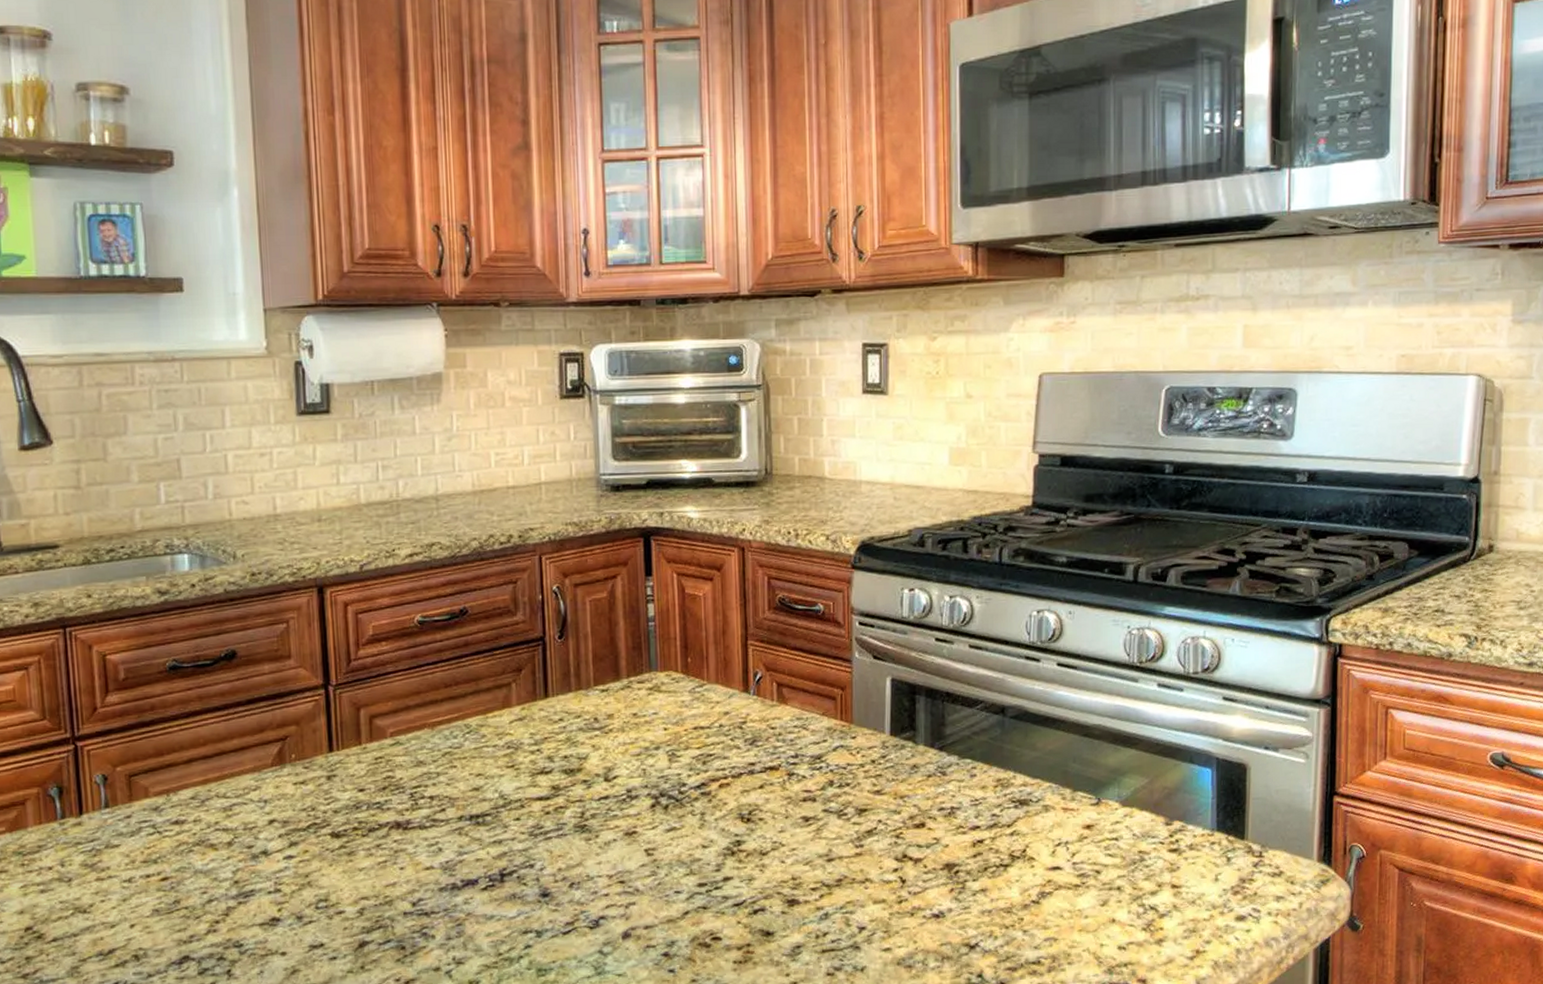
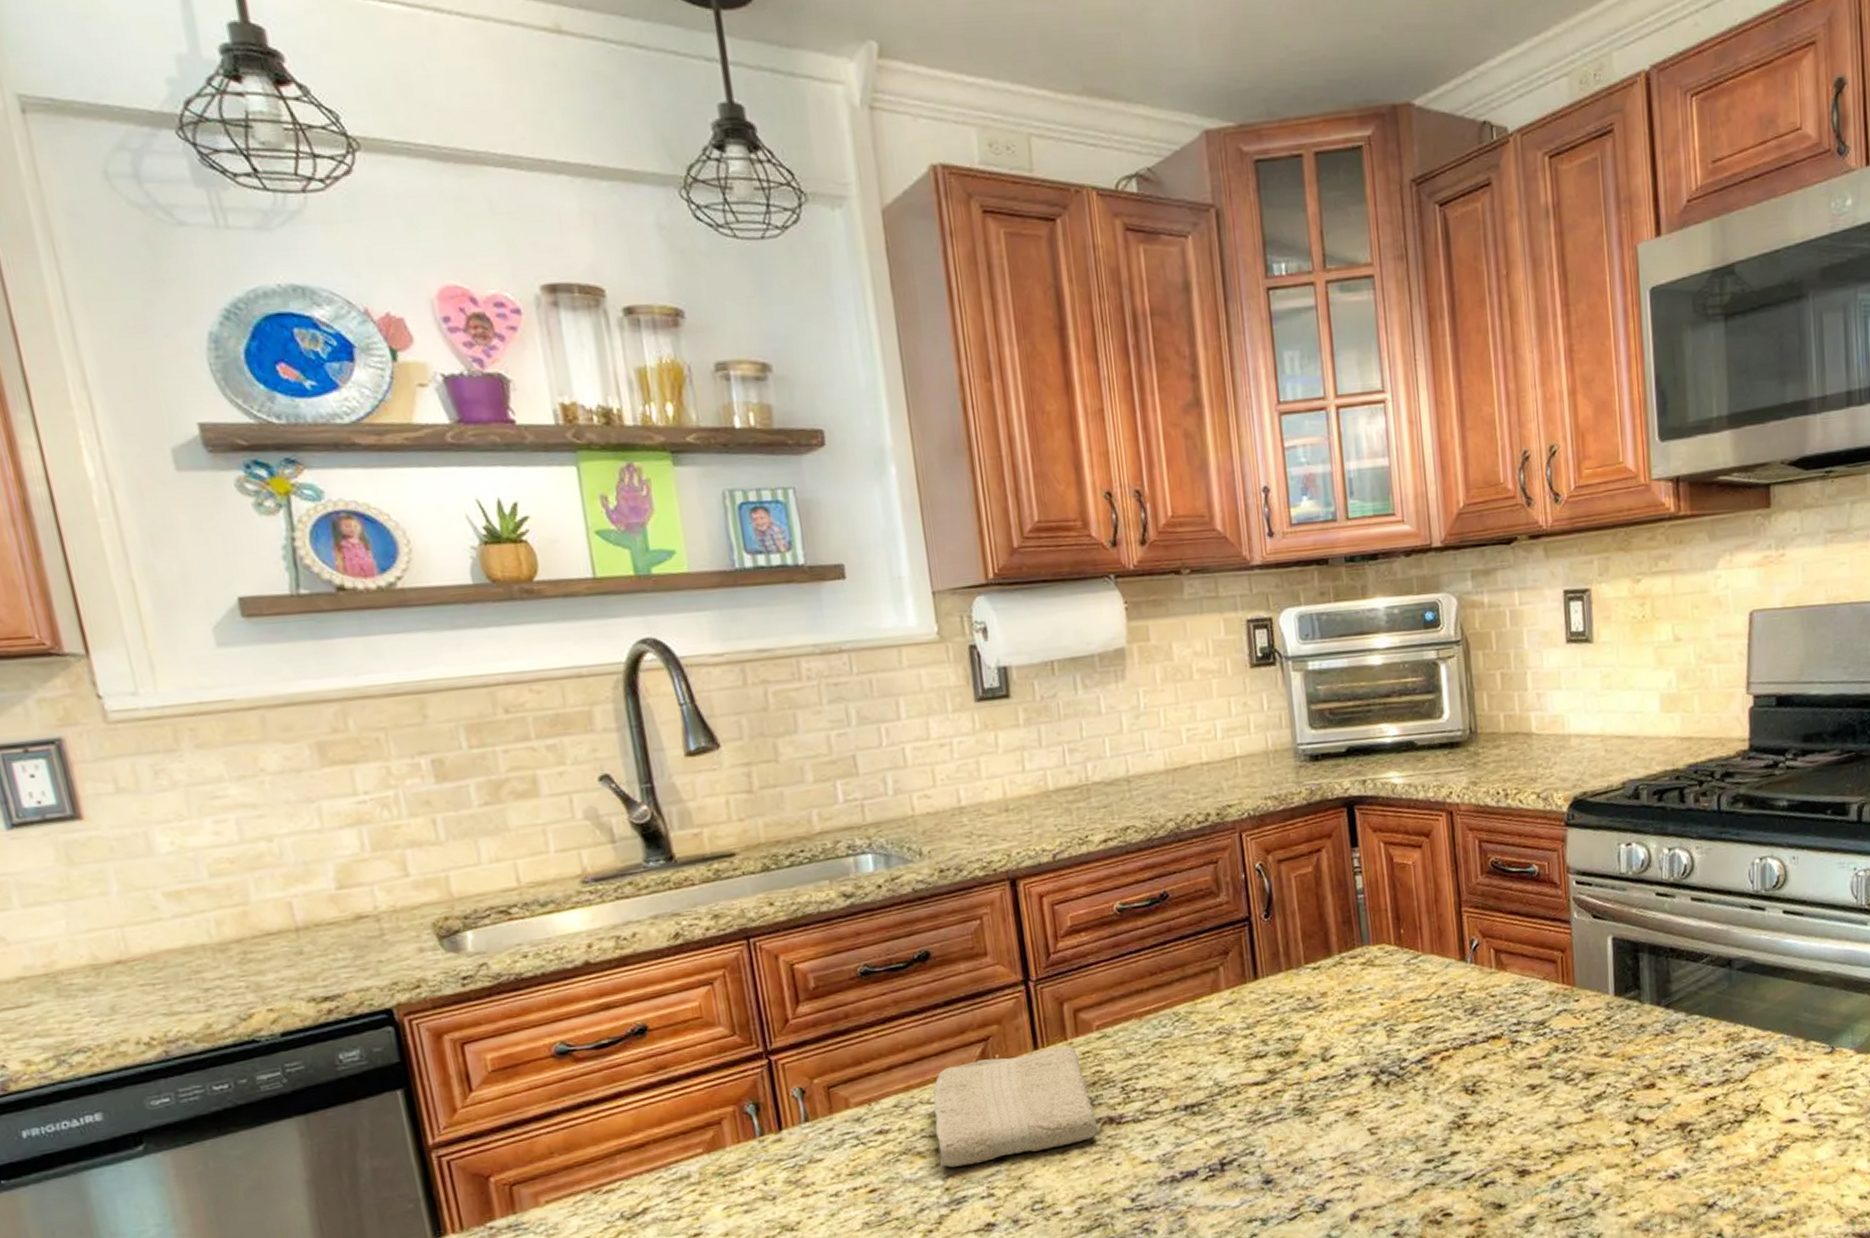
washcloth: none [228,750,386,861] -> present [933,1046,1100,1168]

